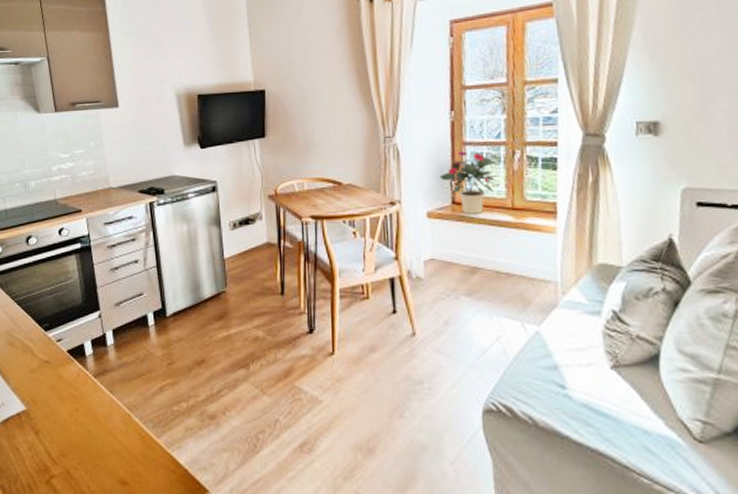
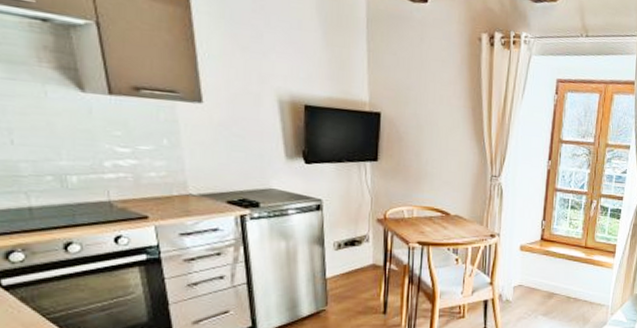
potted flower: present [439,151,495,214] -> none [533,196,575,250]

